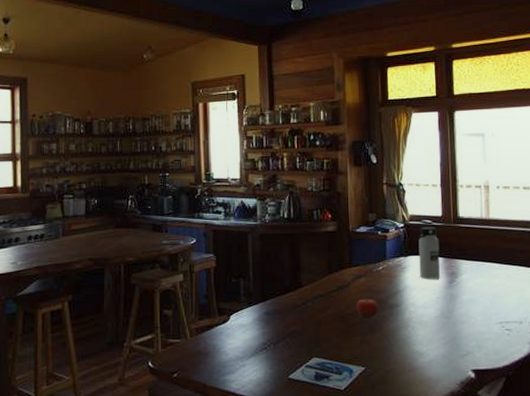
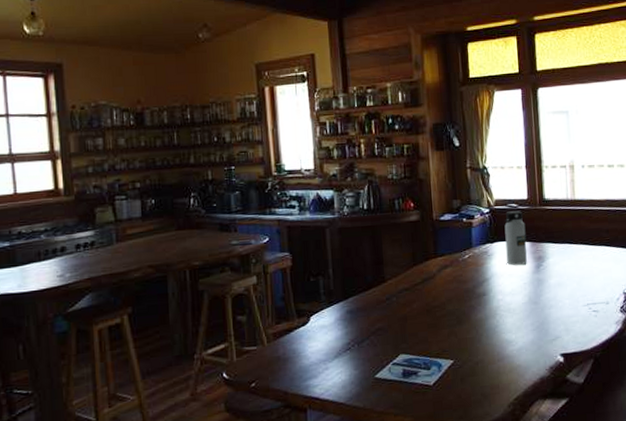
fruit: present [356,297,378,319] -> none [442,287,466,310]

